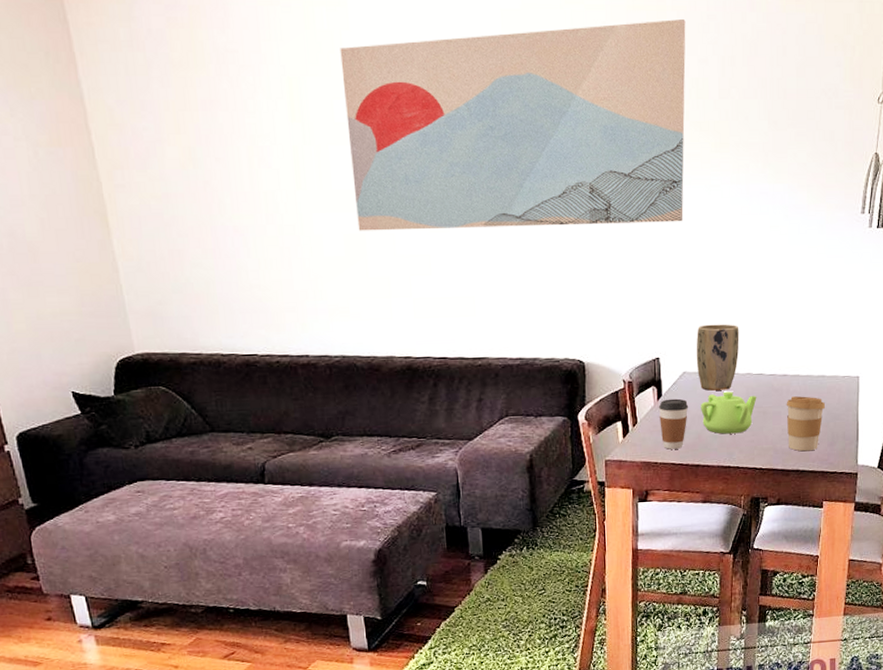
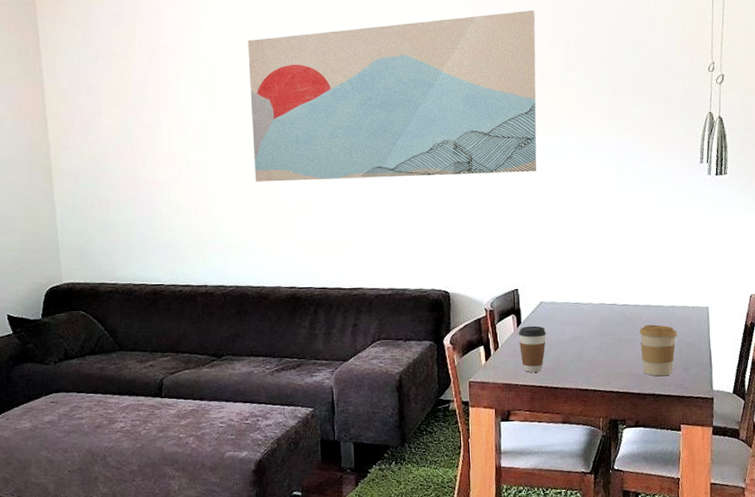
plant pot: present [696,324,739,391] -> none [552,259,592,319]
teapot: present [701,391,757,434] -> none [558,319,611,359]

